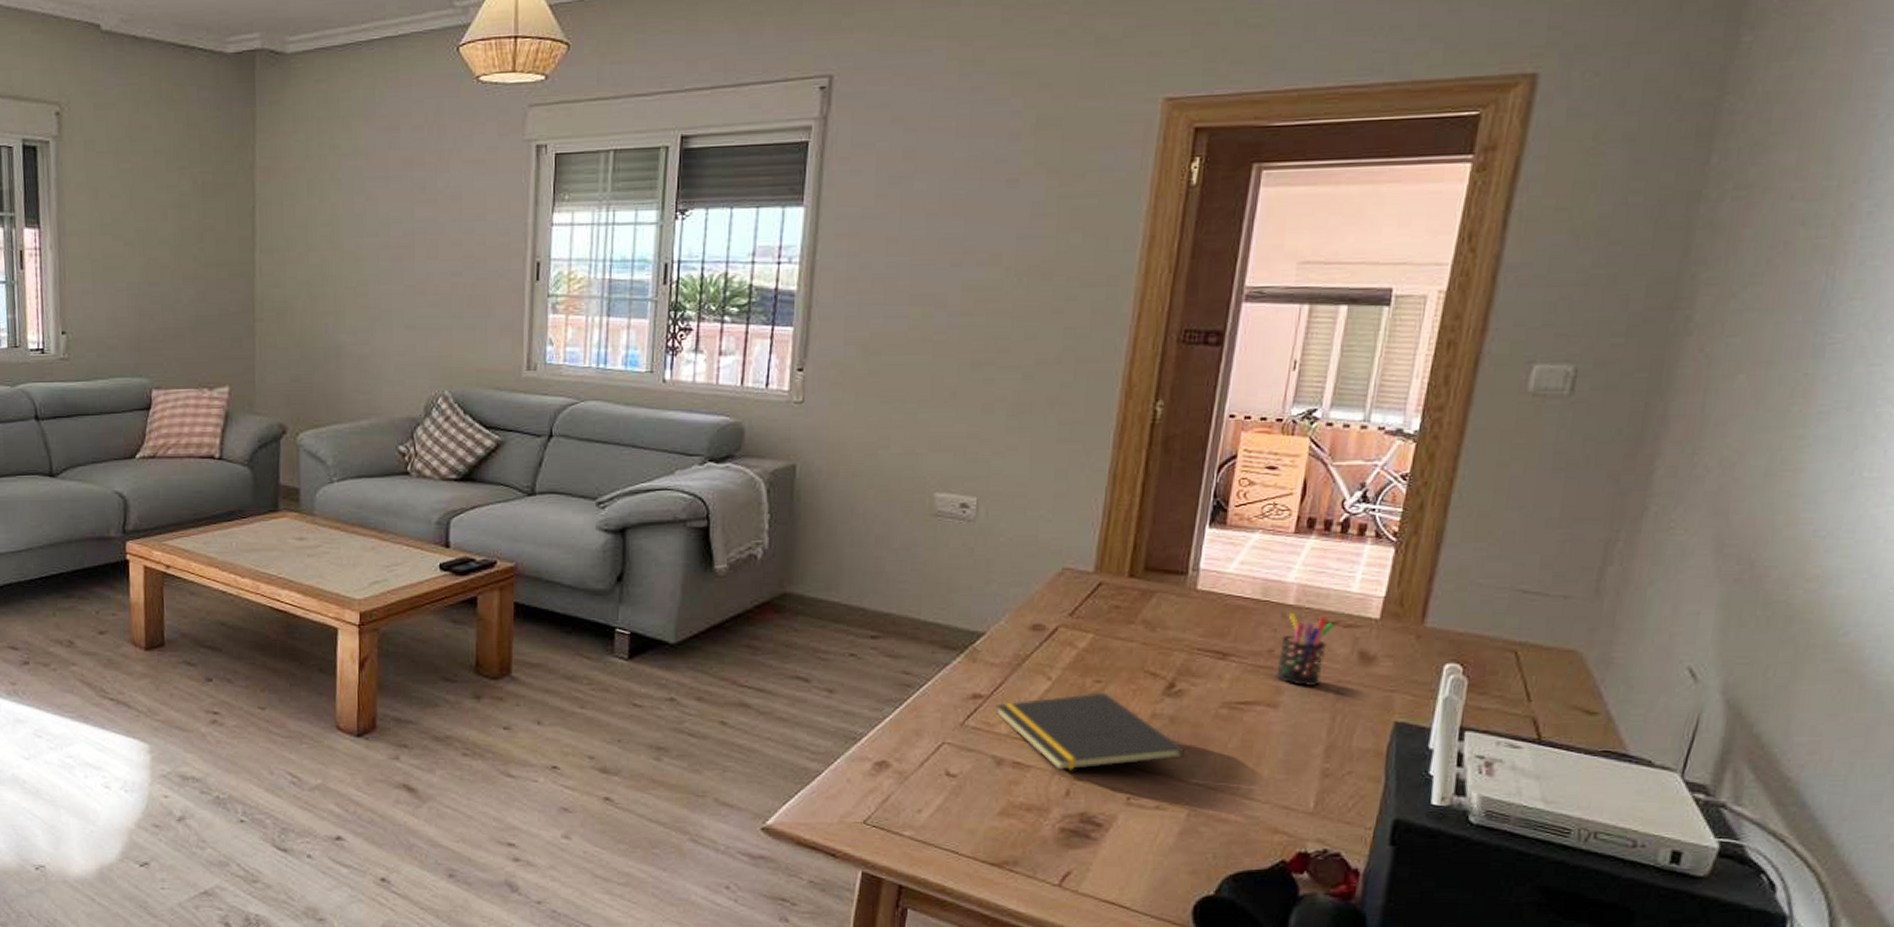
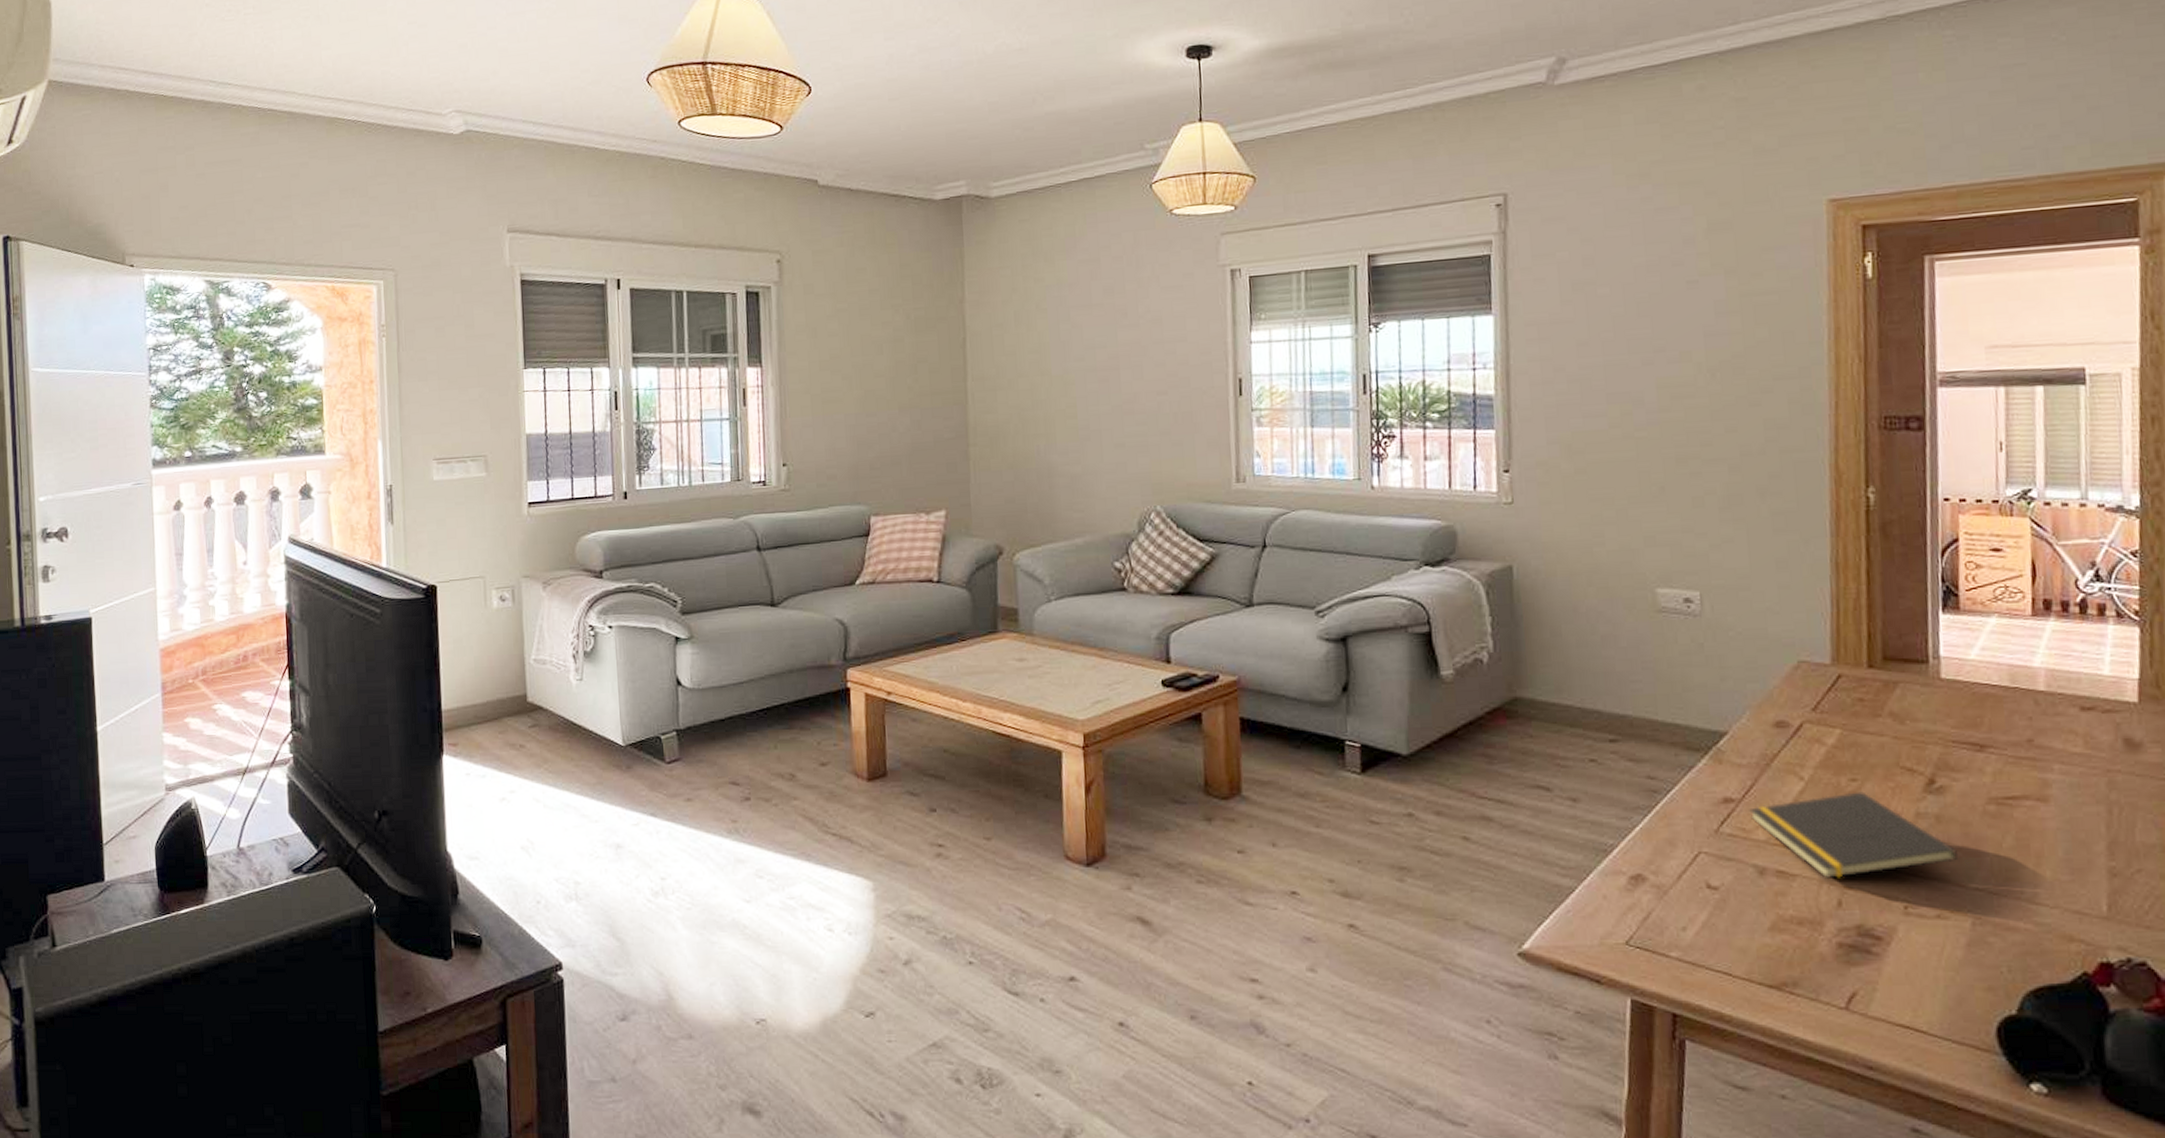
pen holder: present [1276,612,1335,687] -> none [2038,698,2093,778]

